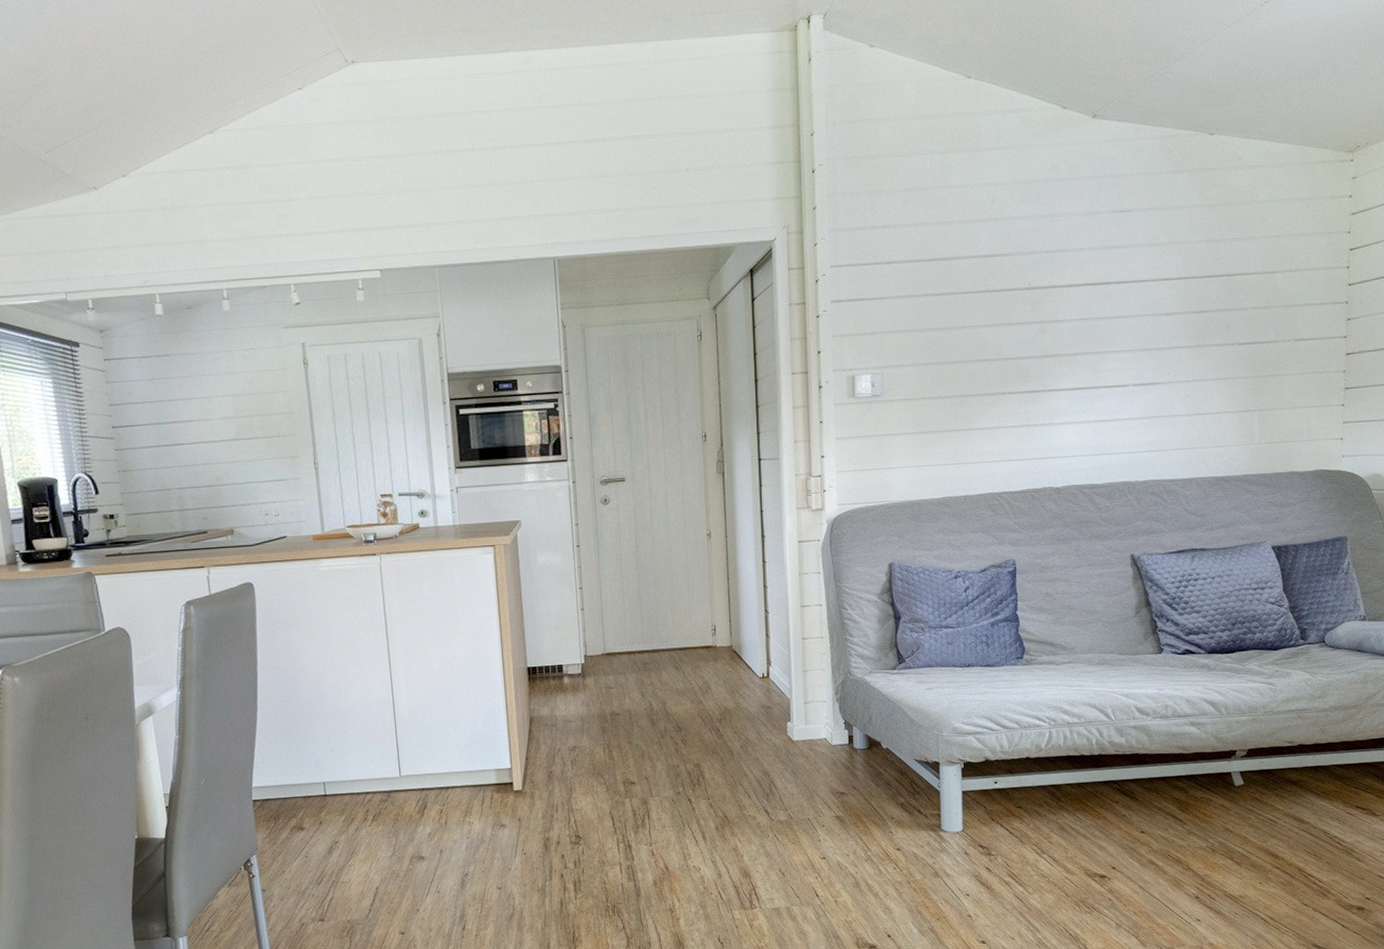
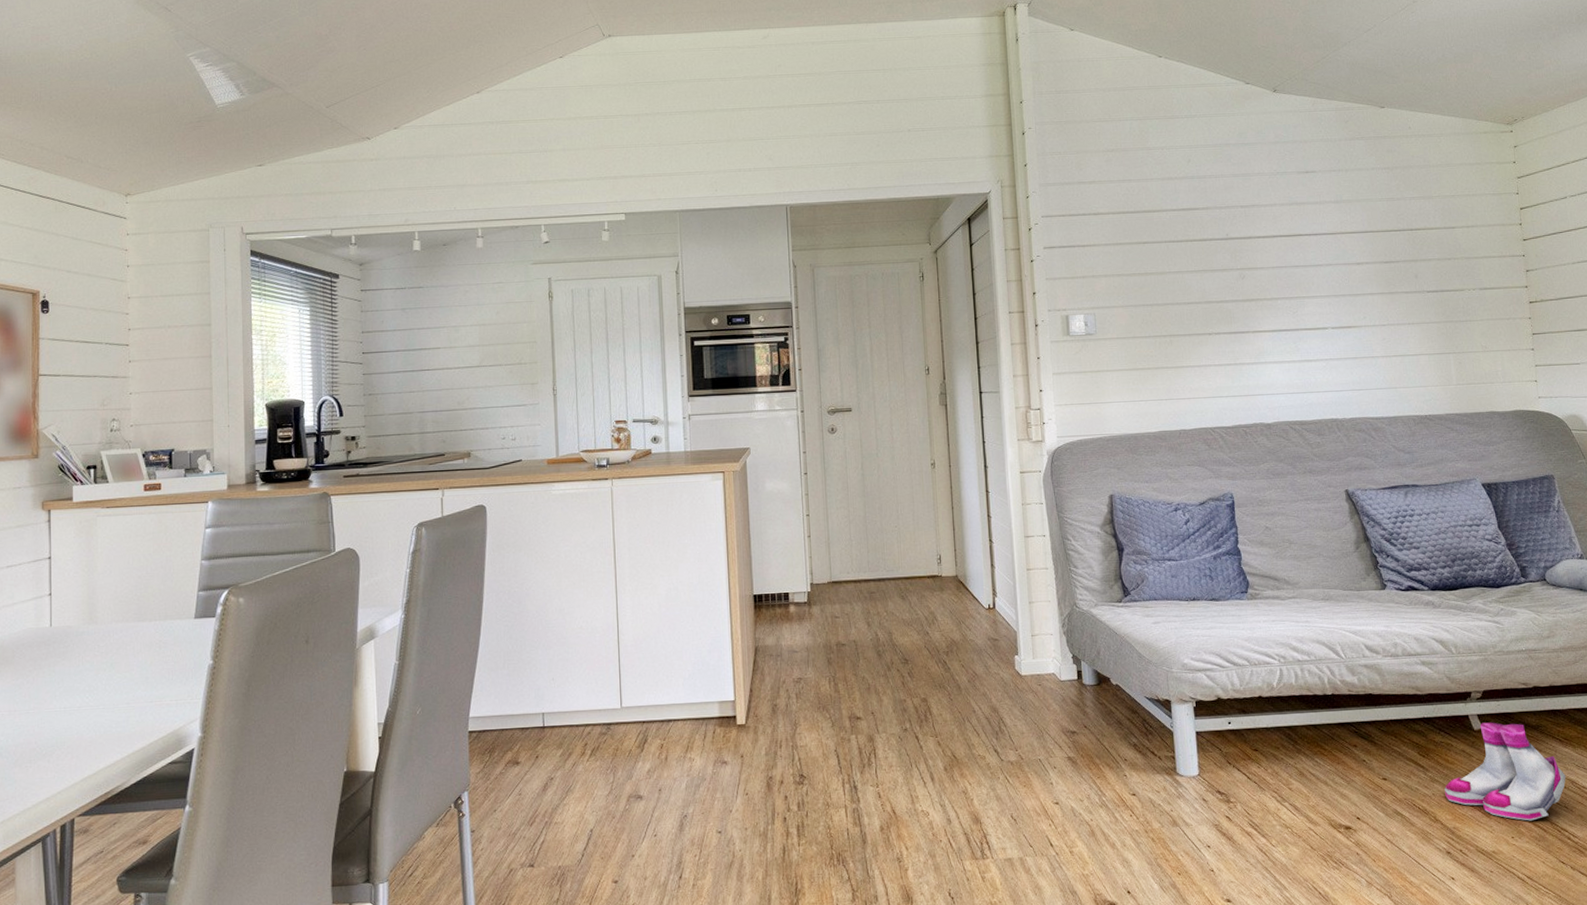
boots: none [1200,778,1319,868] -> present [1445,722,1566,821]

